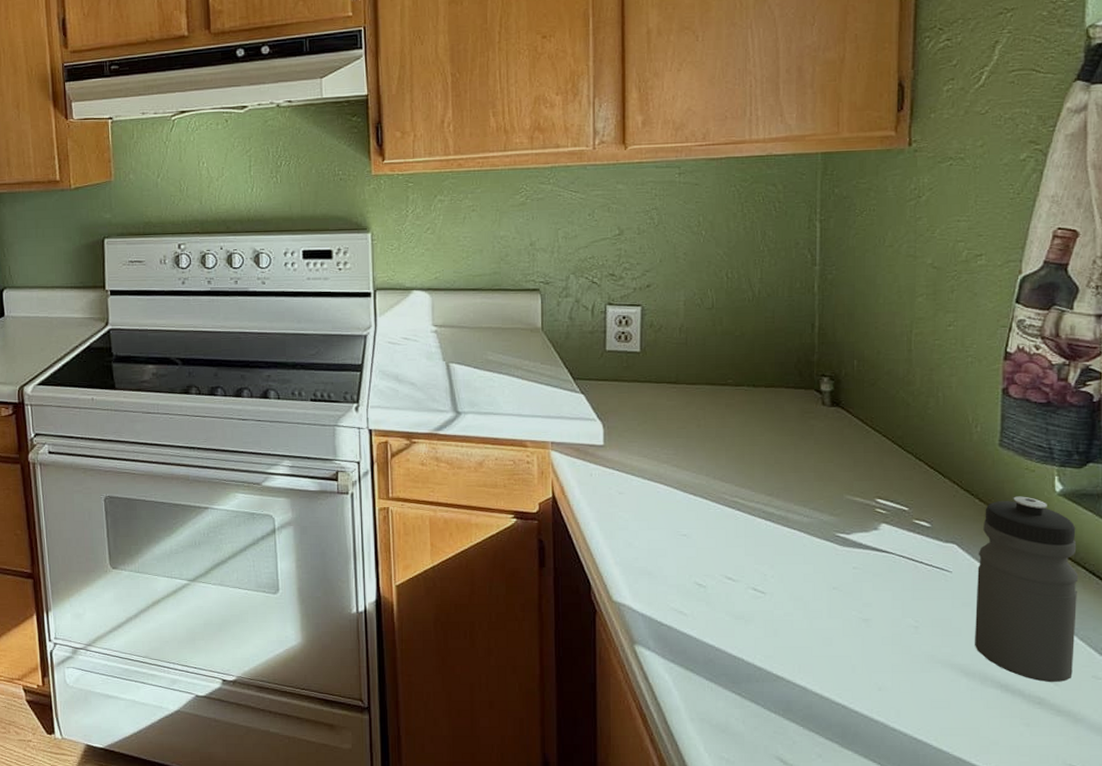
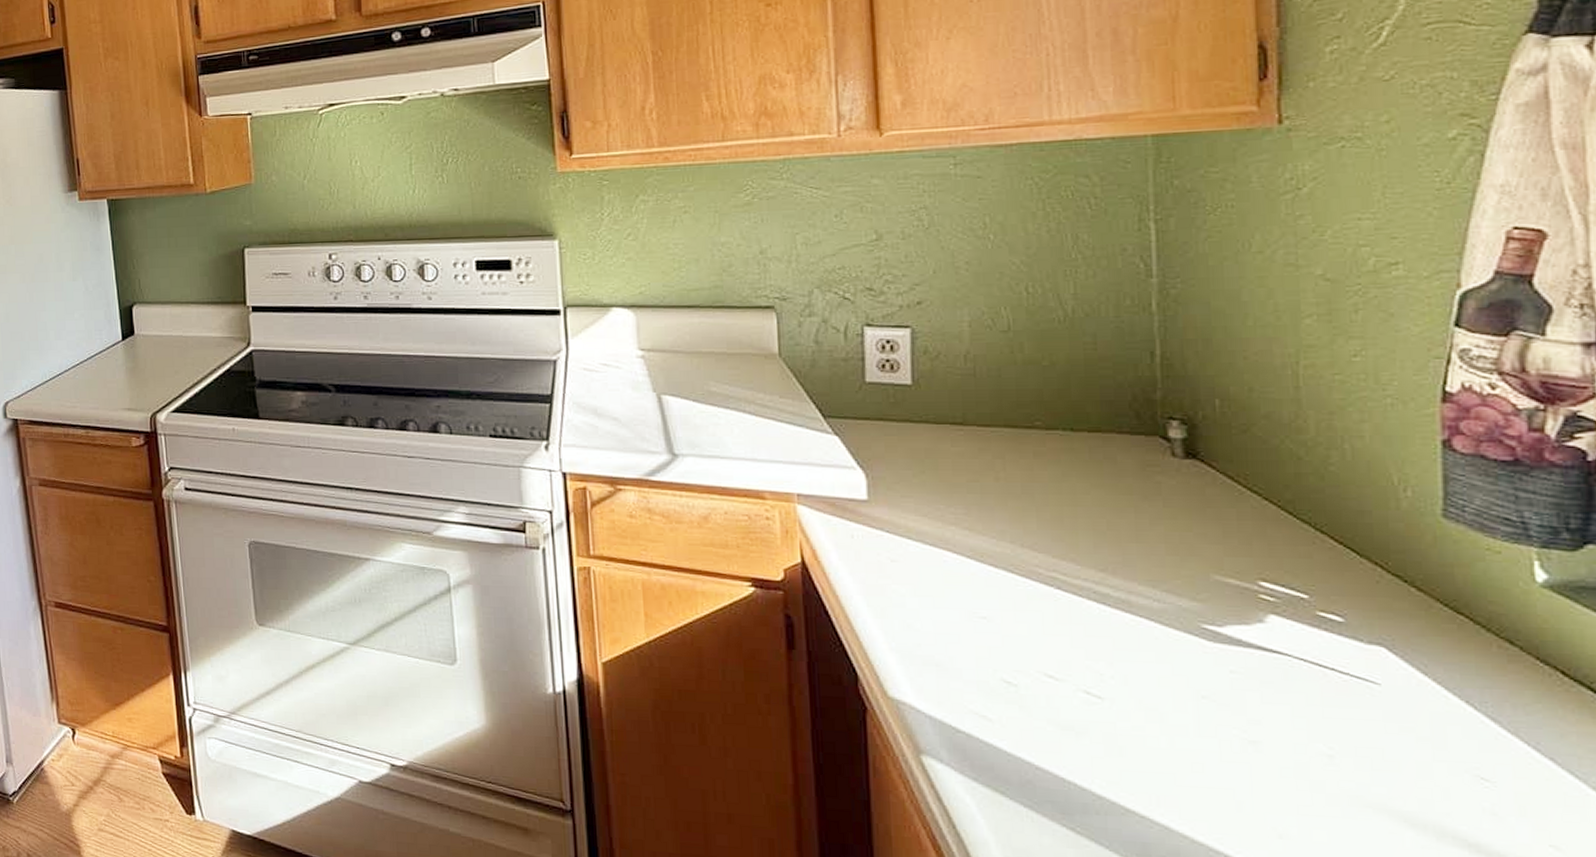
water bottle: present [975,496,1079,682] -> none [1419,586,1584,846]

